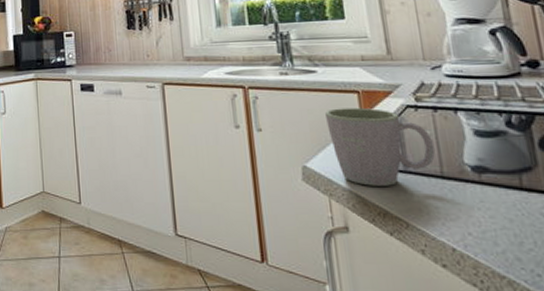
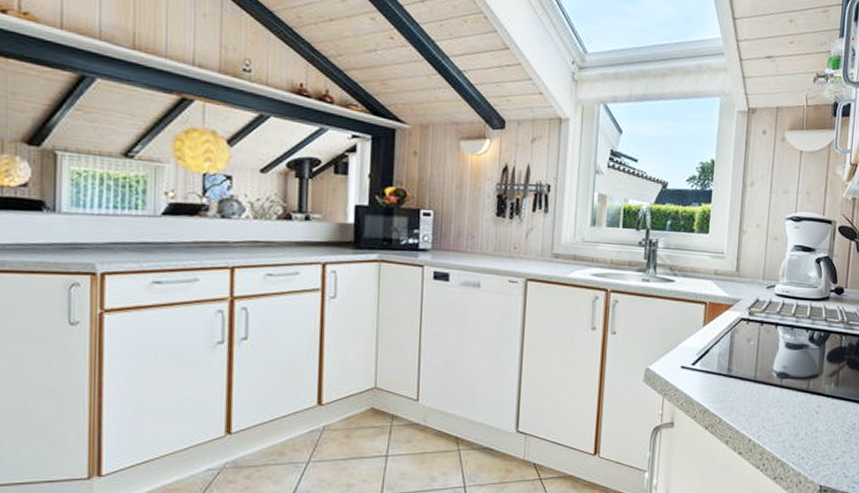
mug: present [325,107,436,186] -> none [674,317,755,388]

